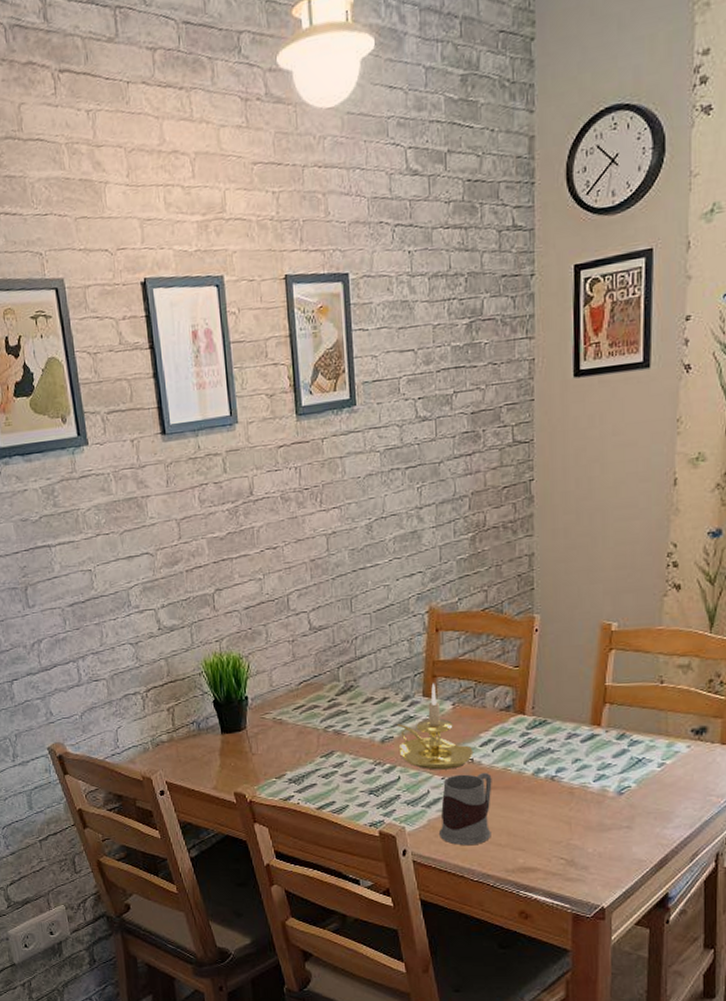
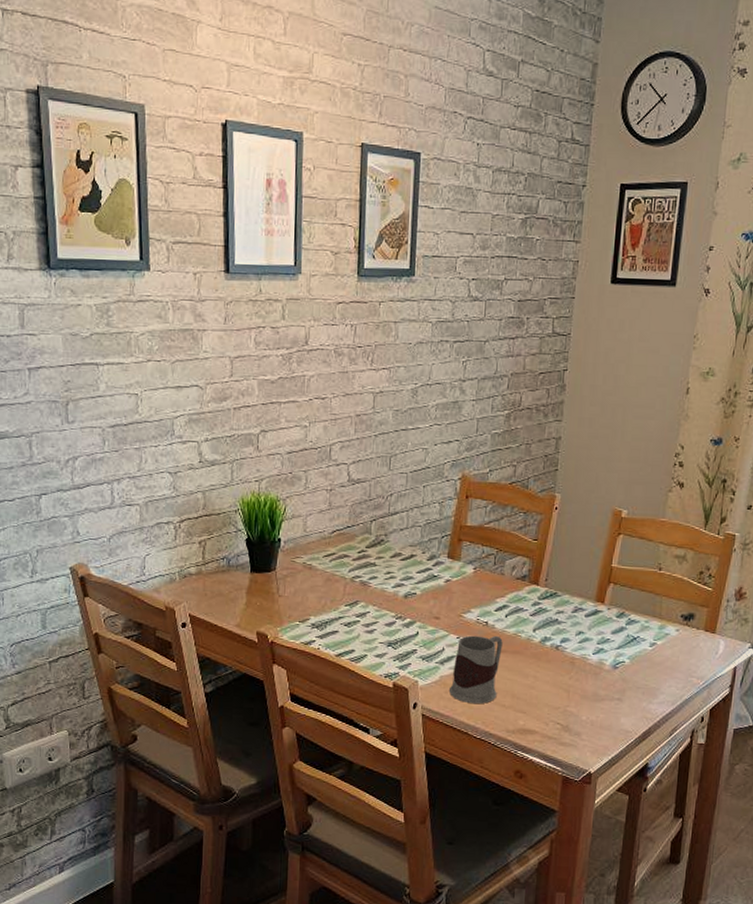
candle holder: present [396,683,473,770] -> none [420,546,489,630]

